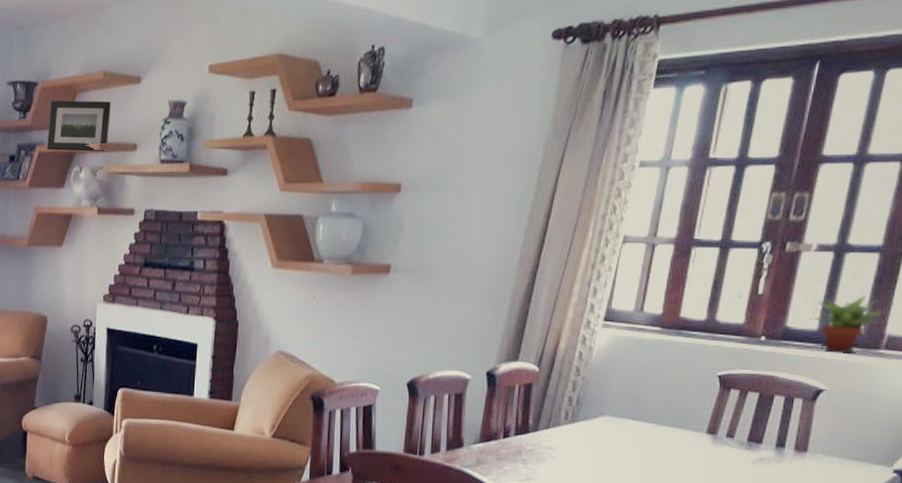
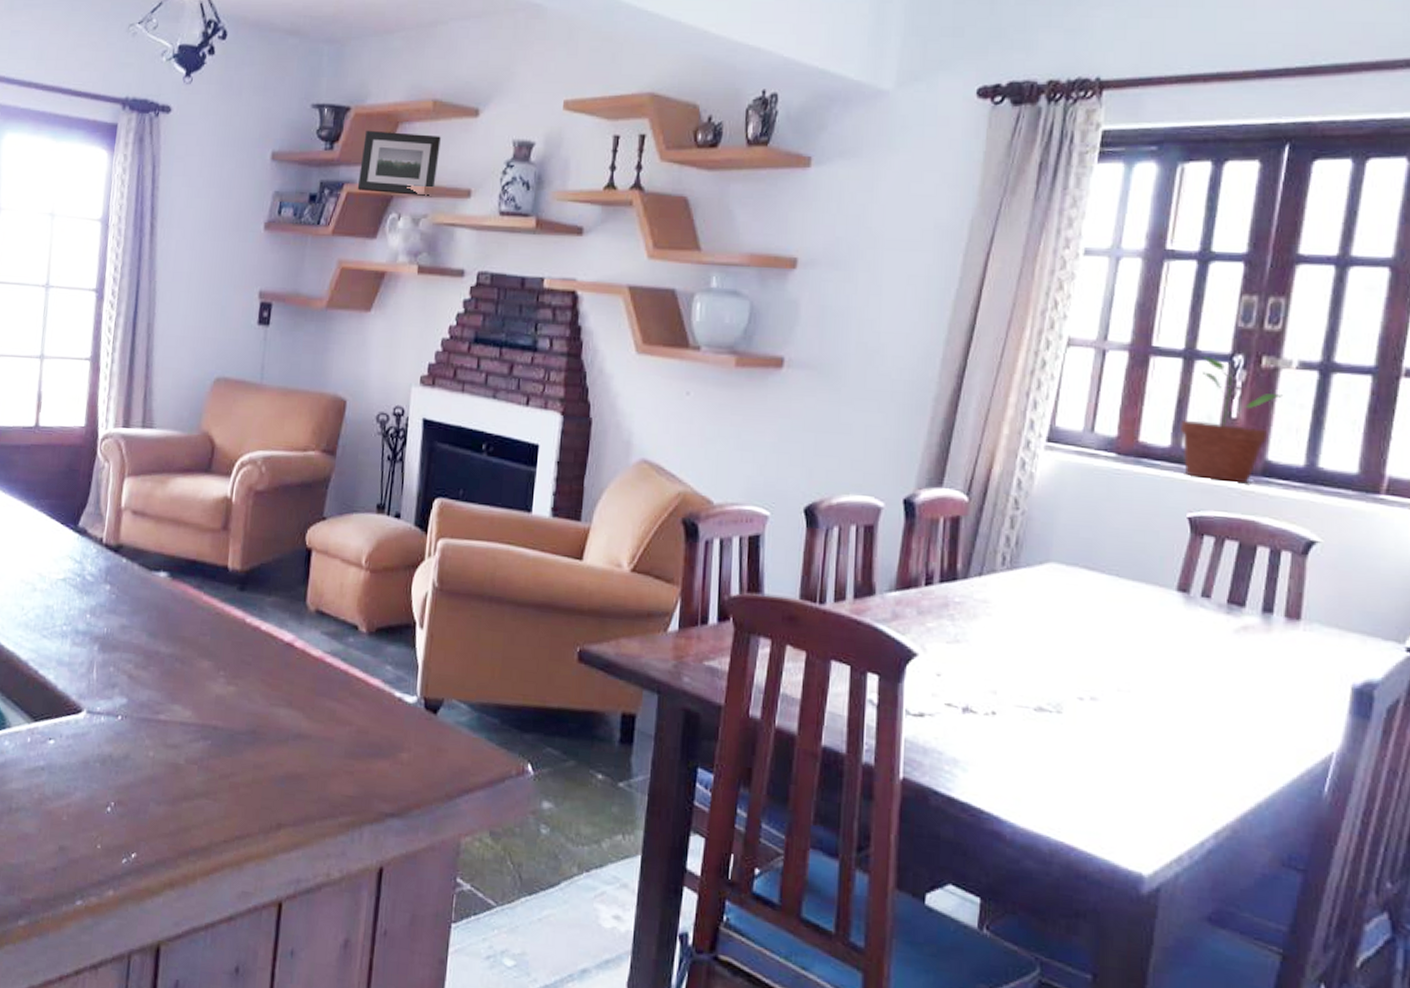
potted plant: none [715,245,802,345] -> present [1181,356,1282,482]
succulent plant: present [810,296,884,354] -> none [1294,427,1383,499]

